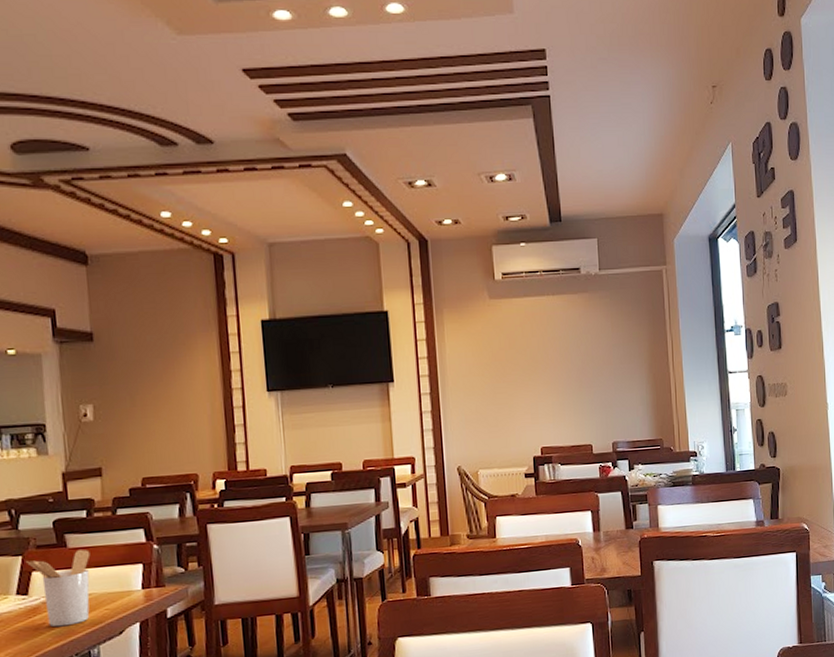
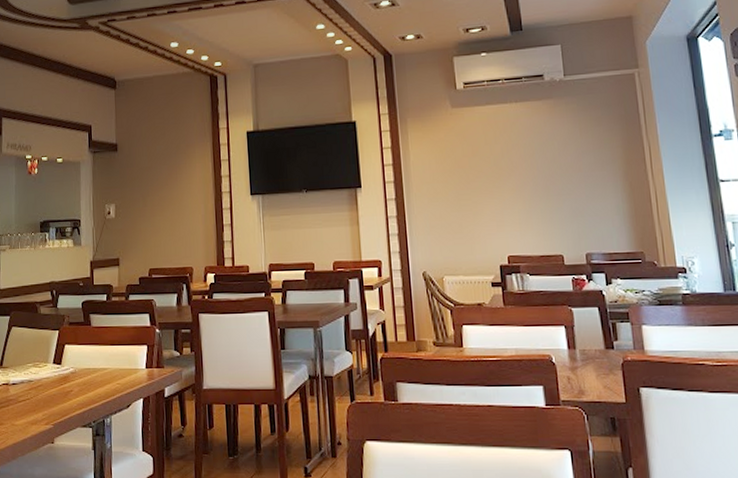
utensil holder: present [25,549,91,627] -> none [61,328,108,395]

